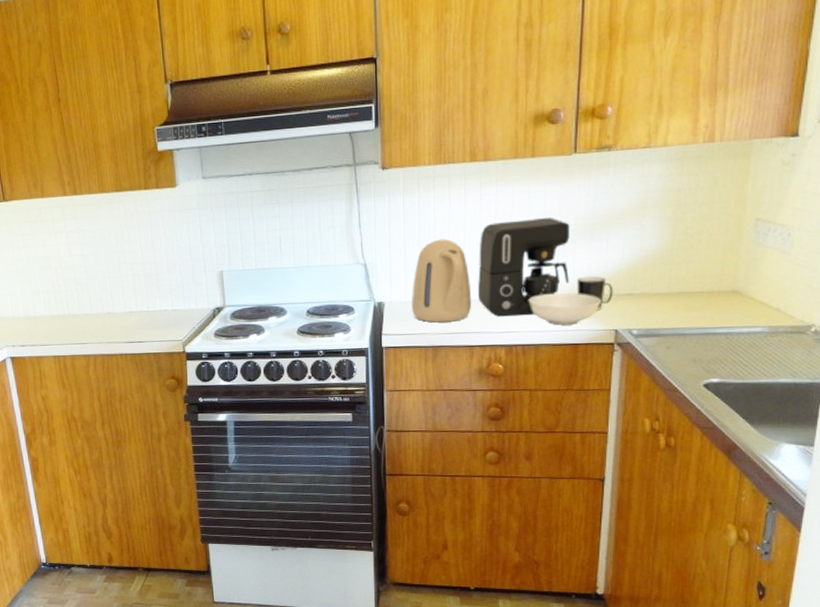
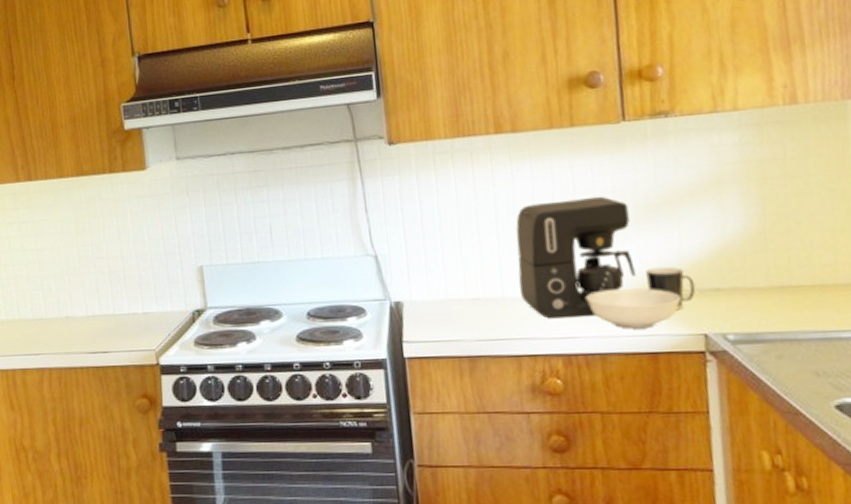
kettle: present [411,239,472,323] -> none [436,224,514,327]

